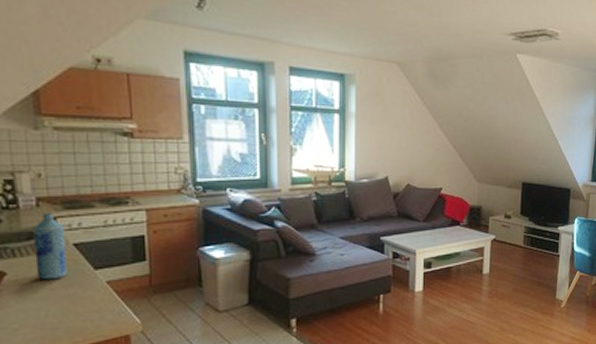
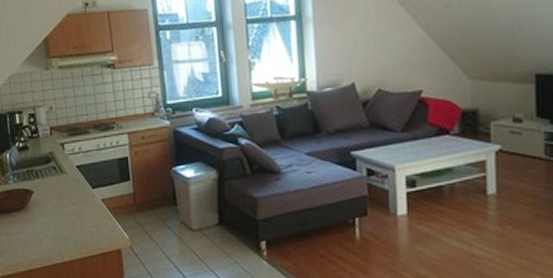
bottle: present [33,213,67,280] -> none [49,140,73,198]

